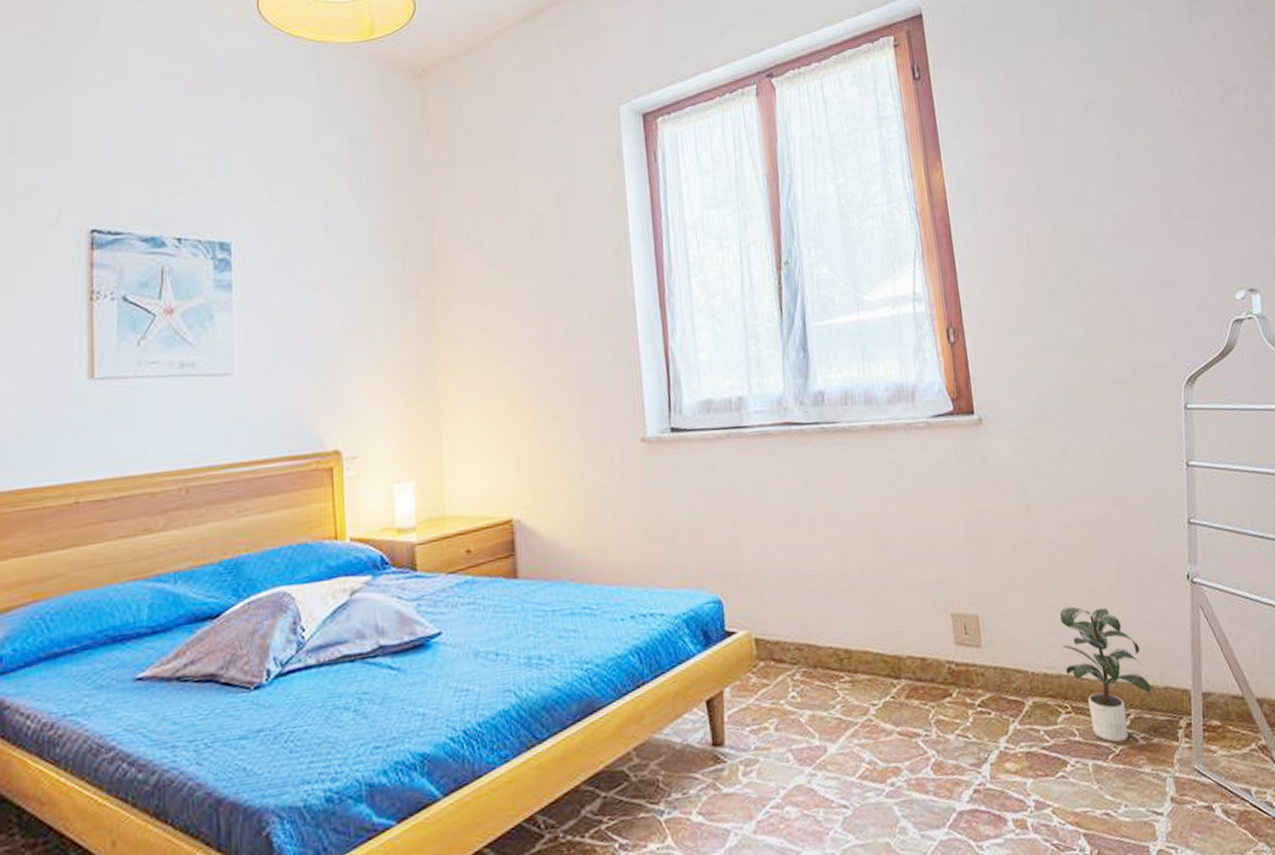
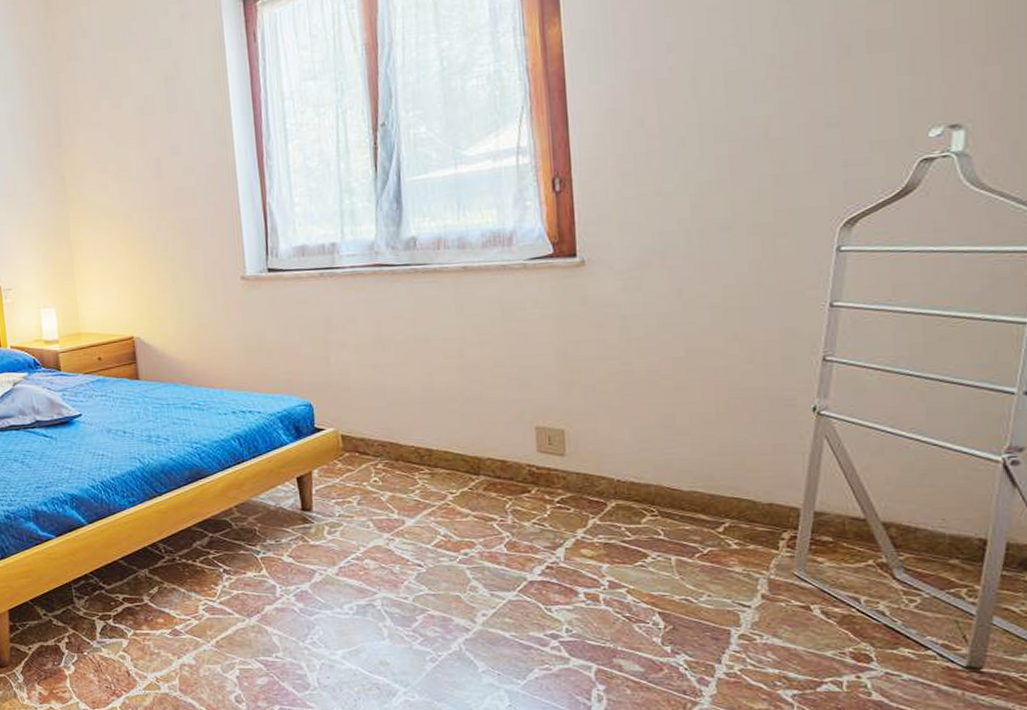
potted plant: present [1059,606,1152,743] -> none [654,428,753,545]

